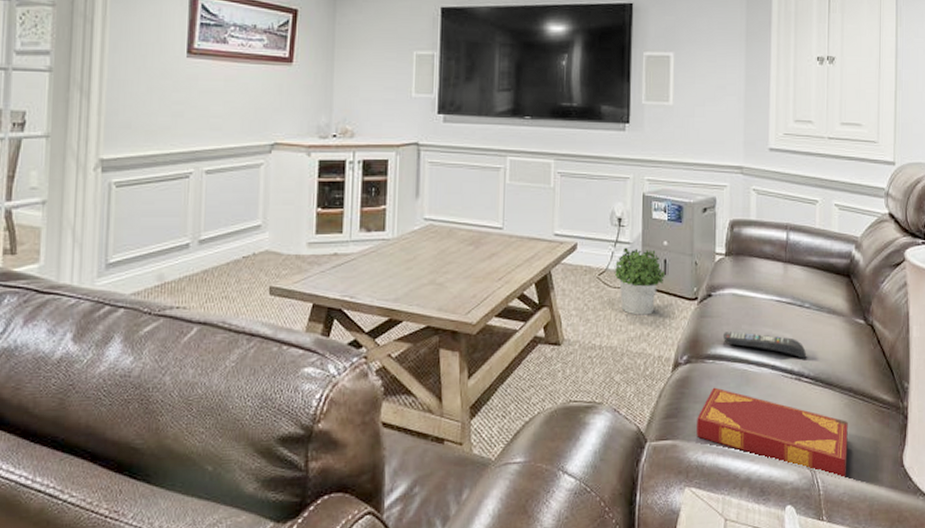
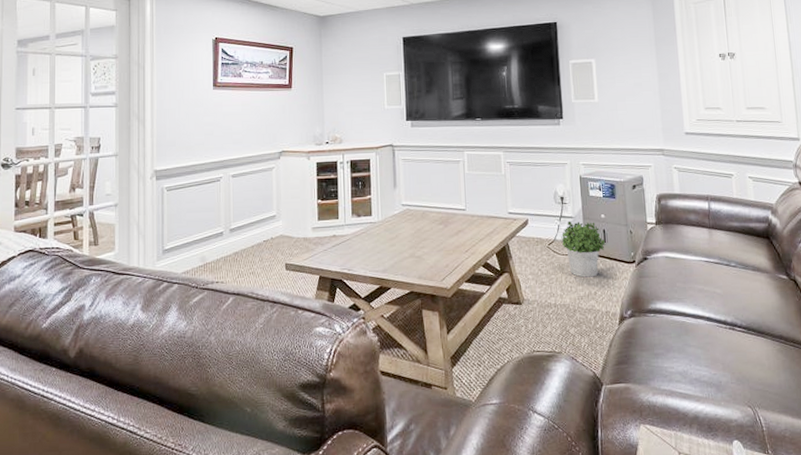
hardback book: present [697,387,848,479] -> none [645,337,786,417]
remote control: present [723,332,807,359] -> none [661,289,738,311]

